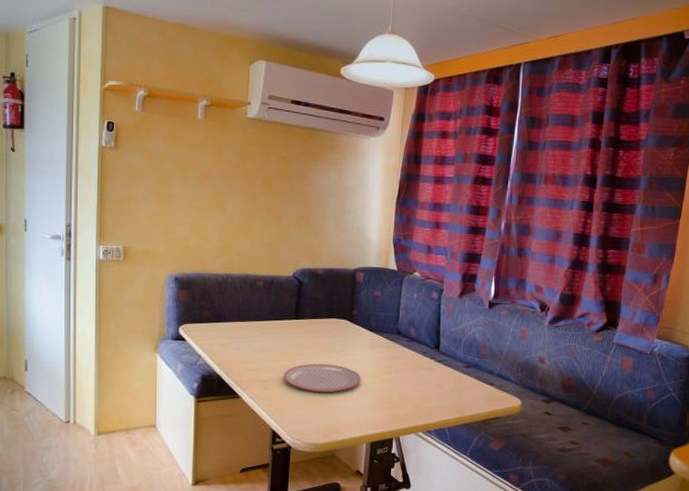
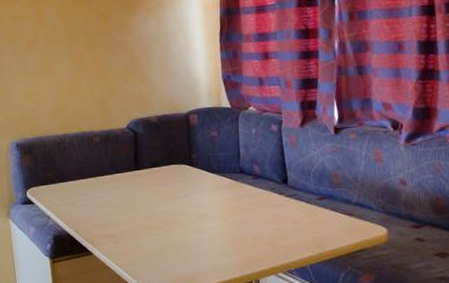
plate: present [284,363,361,393] -> none [132,211,210,241]

